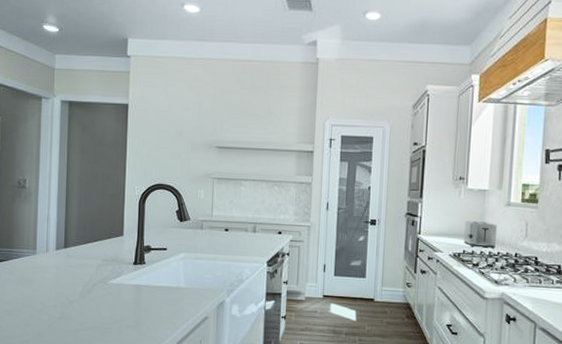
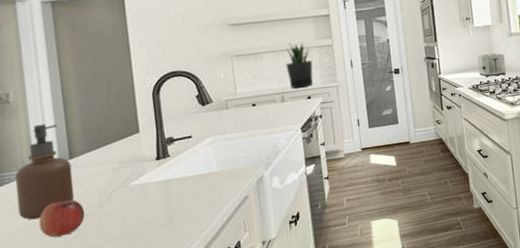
soap dispenser: none [19,212,65,295] -> present [14,124,75,220]
fruit: none [33,283,70,315] -> present [38,199,85,238]
planter: none [262,174,289,222] -> present [286,42,314,89]

